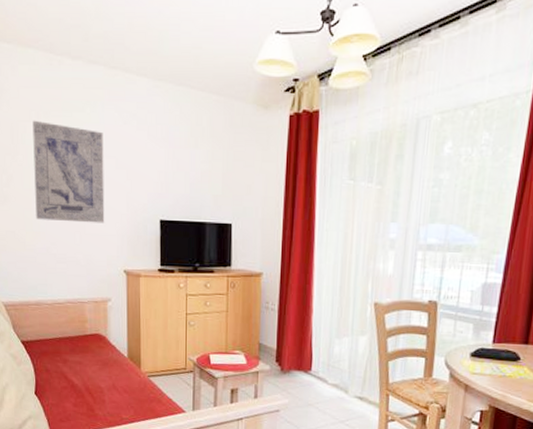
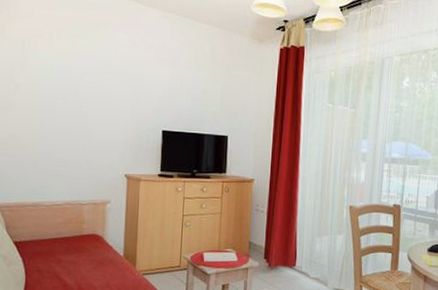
wall art: present [32,120,105,223] -> none [40,36,113,132]

